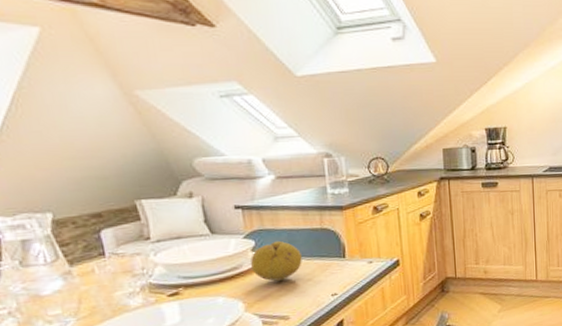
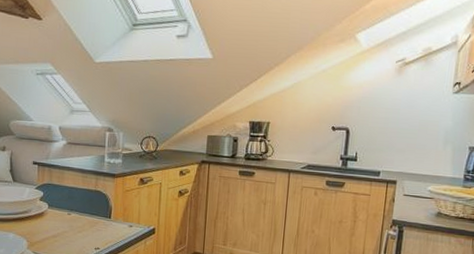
fruit: present [251,240,302,281] -> none [38,195,77,229]

